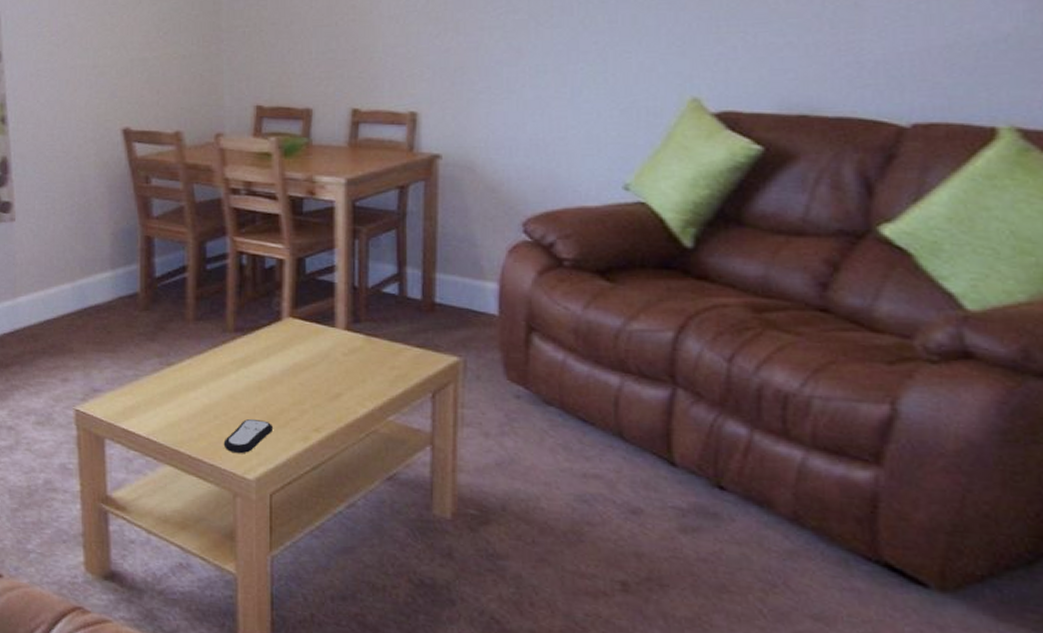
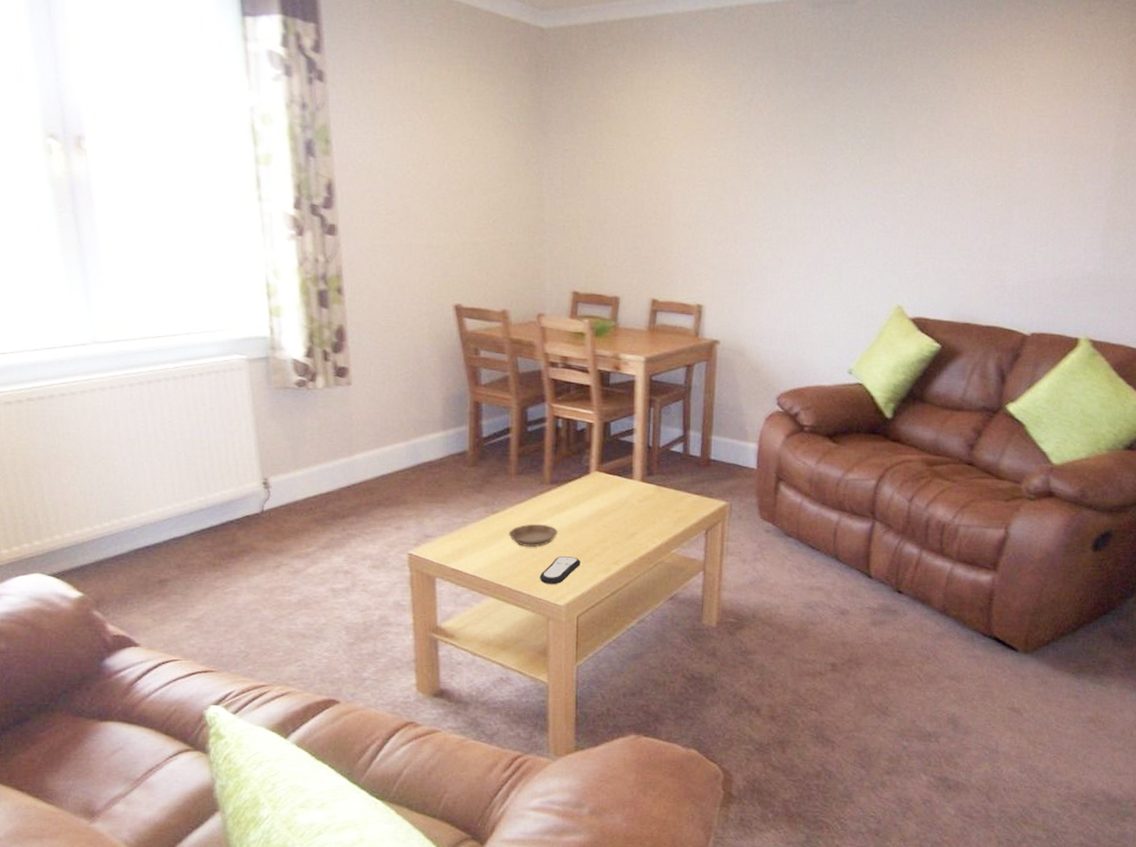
saucer: none [186,379,244,407] -> present [508,524,558,547]

